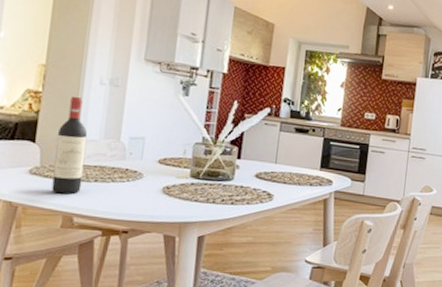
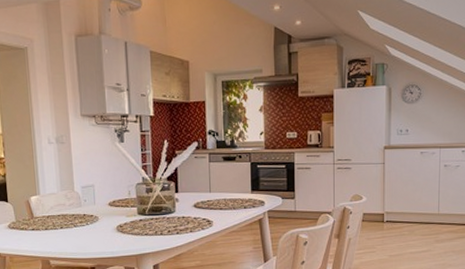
wine bottle: present [51,97,88,194] -> none [23,158,51,242]

